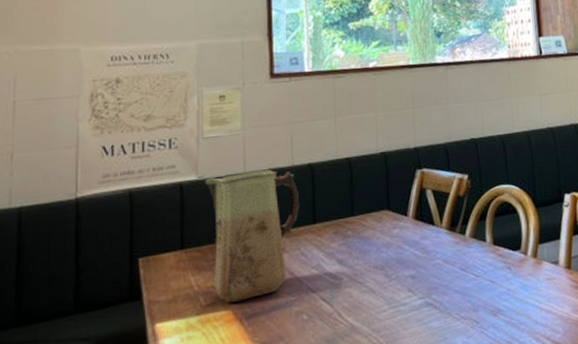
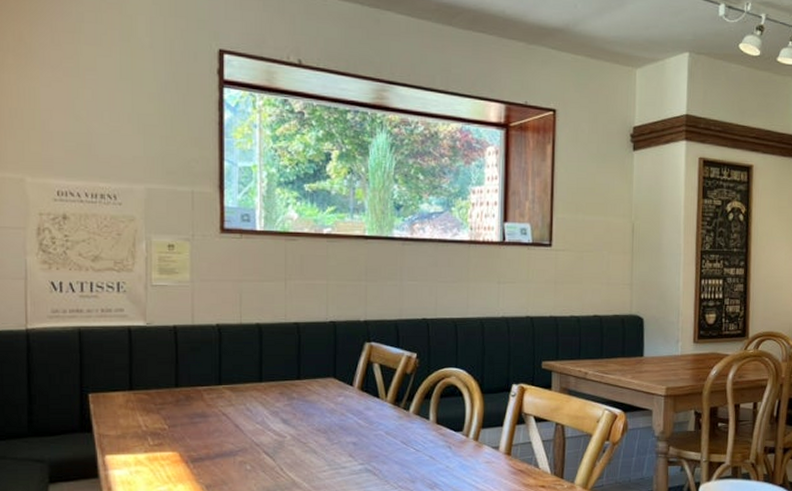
vase: present [205,169,300,303] -> none [153,324,247,445]

